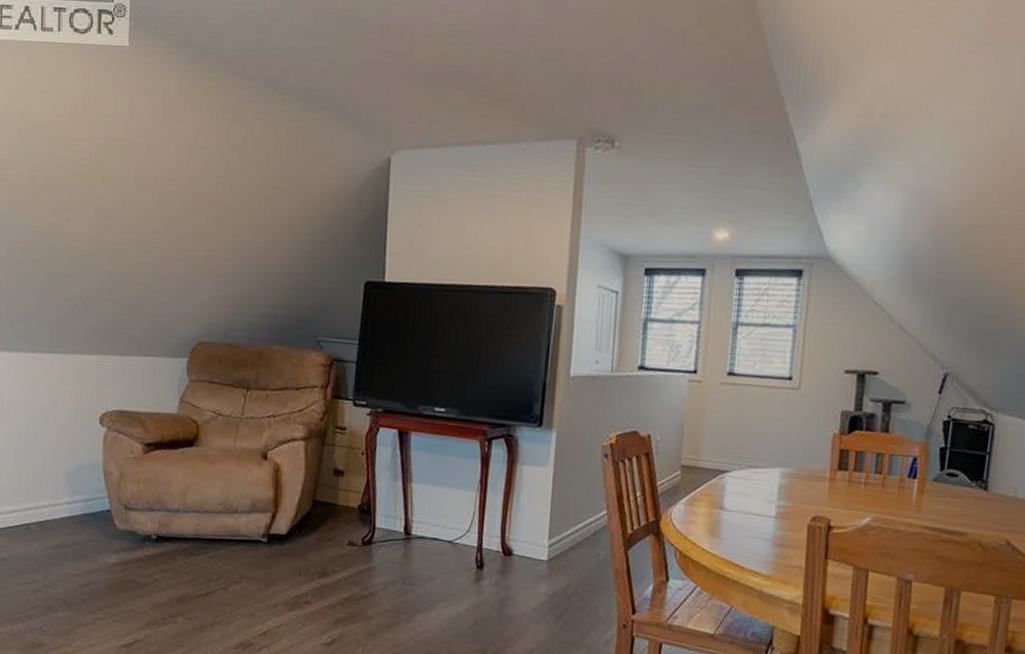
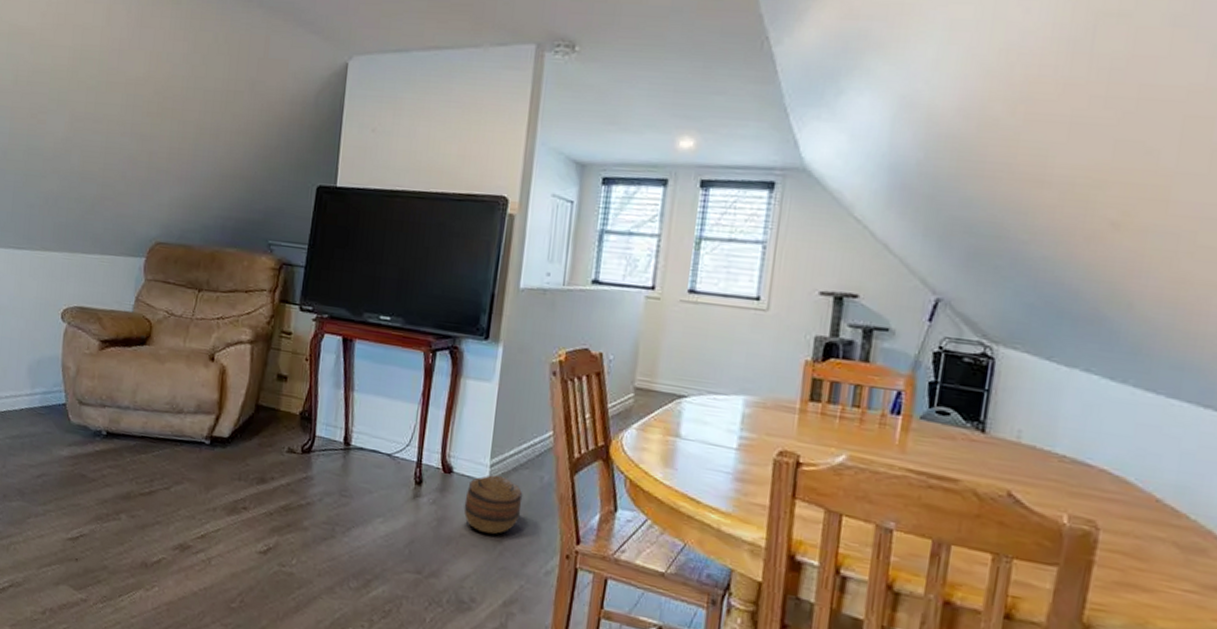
basket: none [524,555,581,610] -> present [463,475,523,534]

